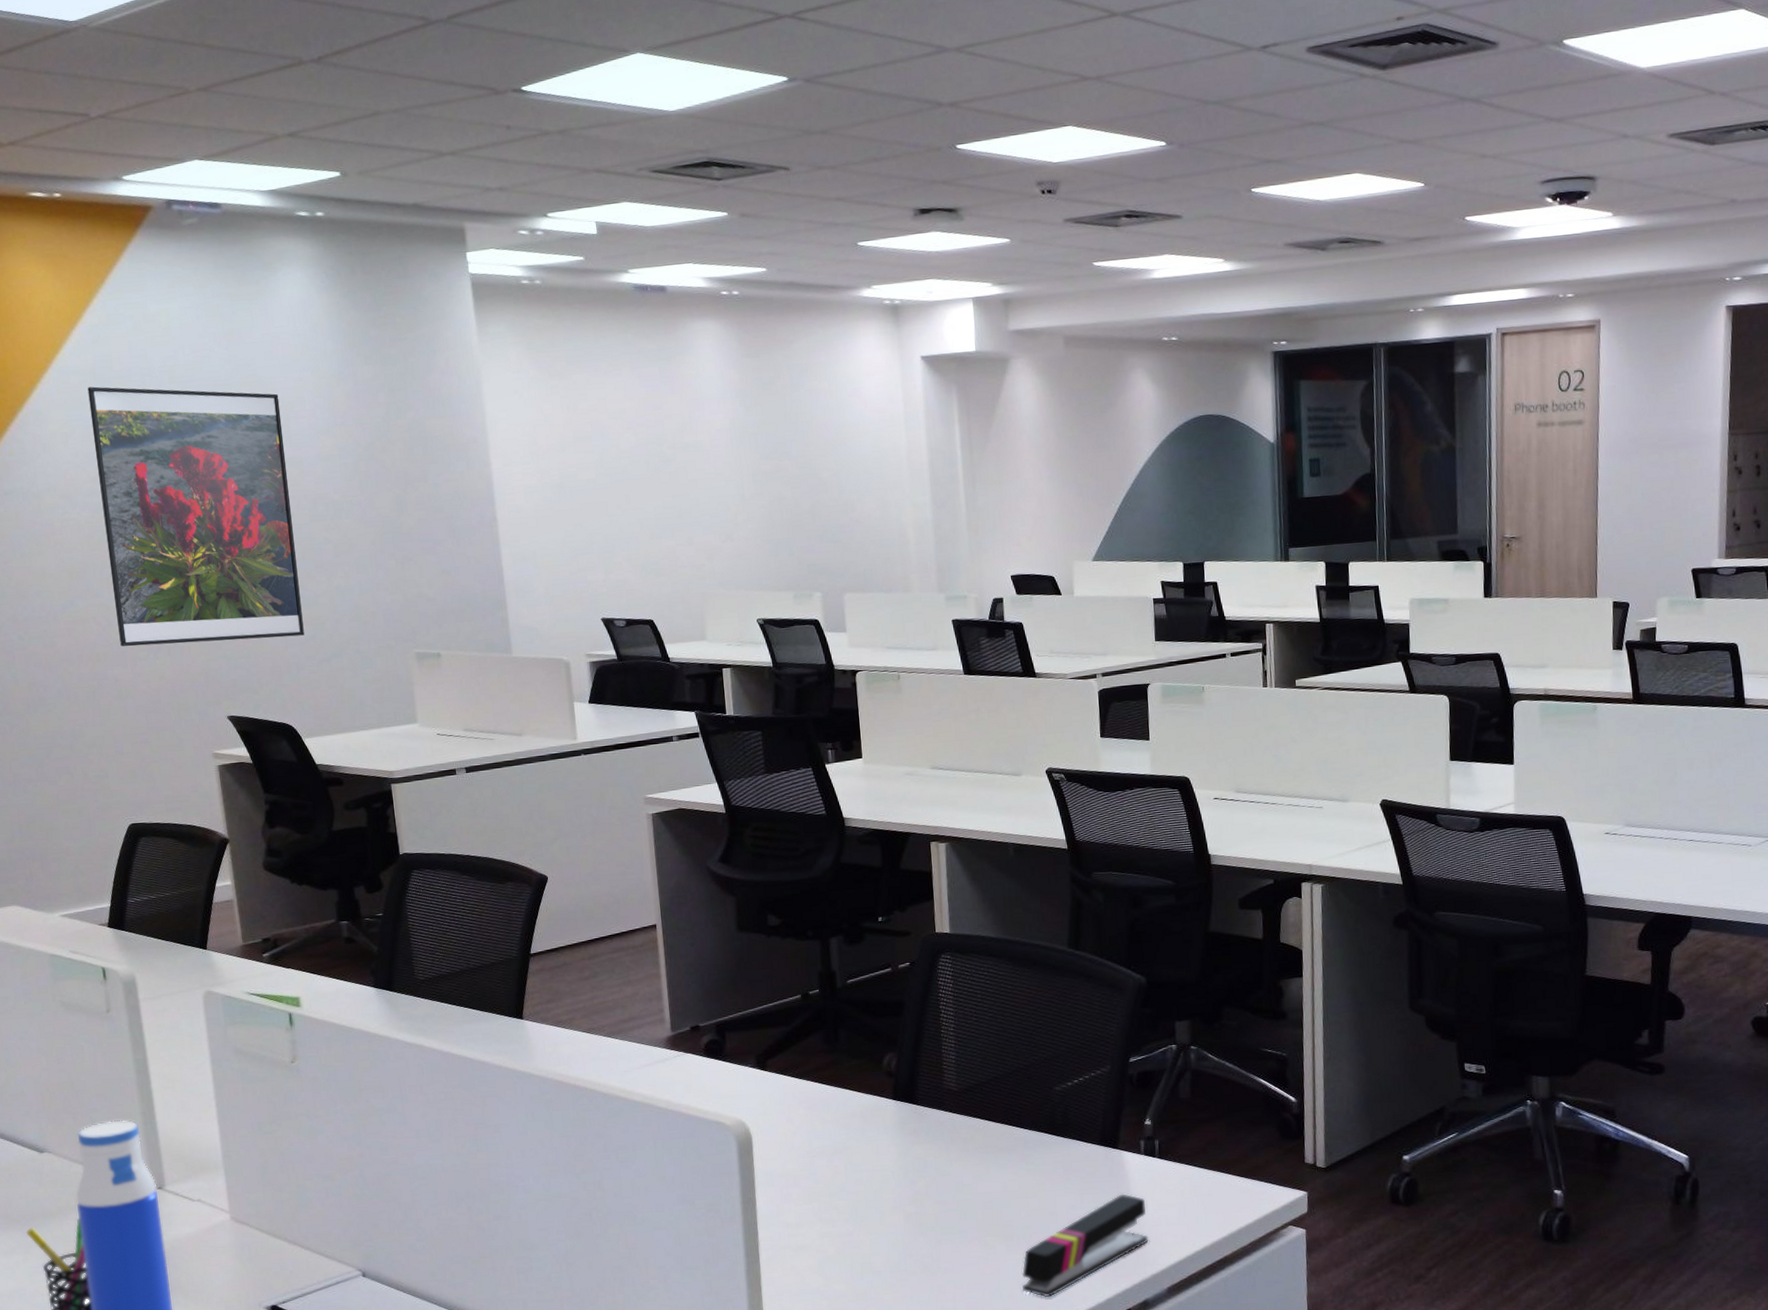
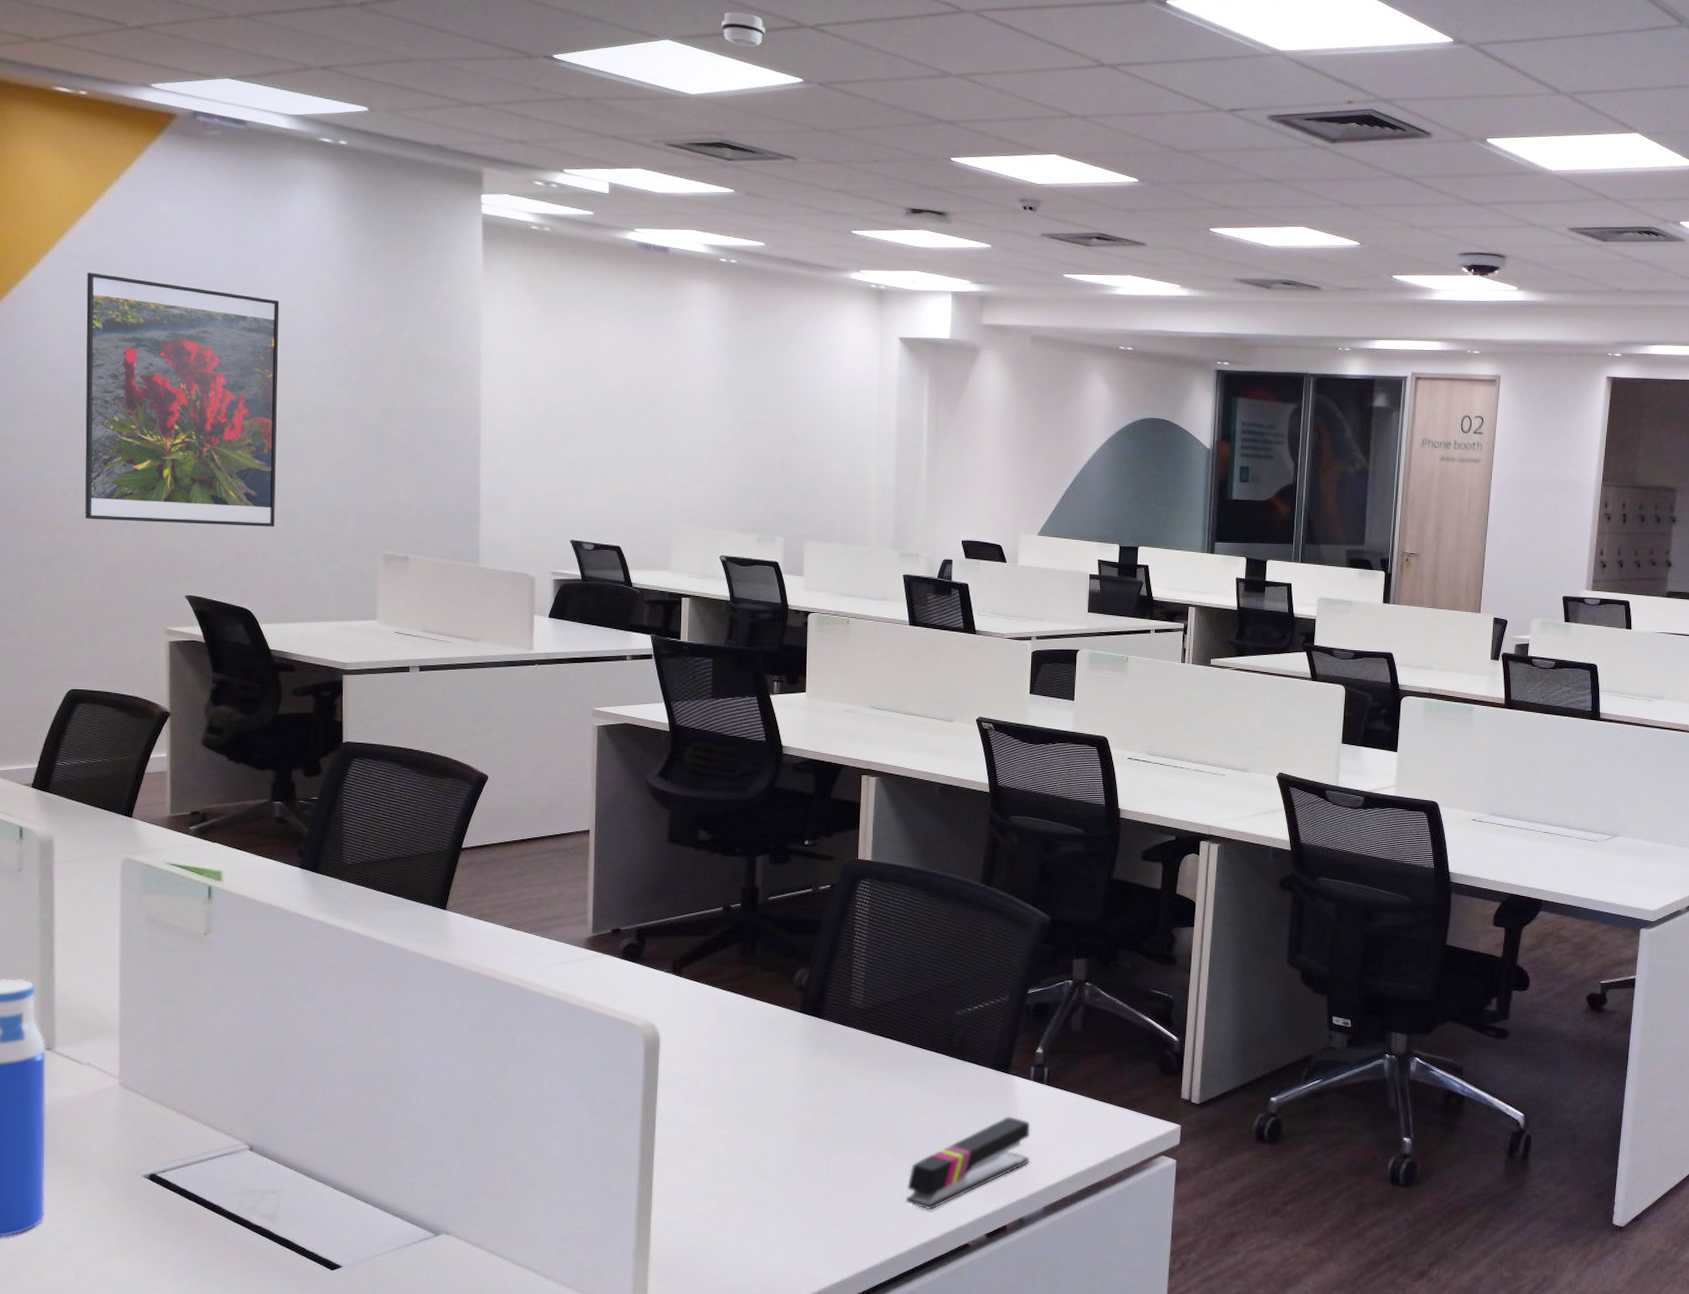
smoke detector: none [693,10,741,49] -> present [721,12,765,47]

